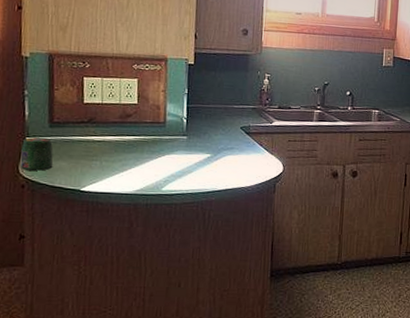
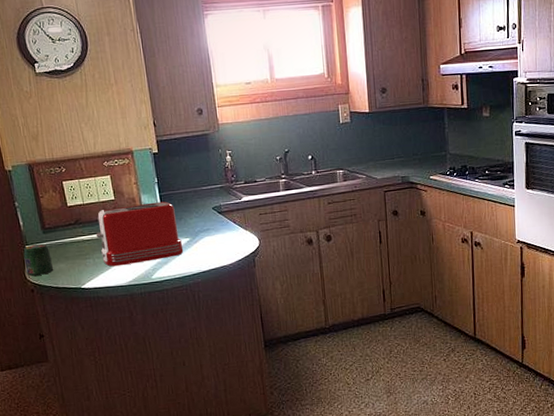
toaster: none [109,112,202,173] -> present [96,201,184,267]

